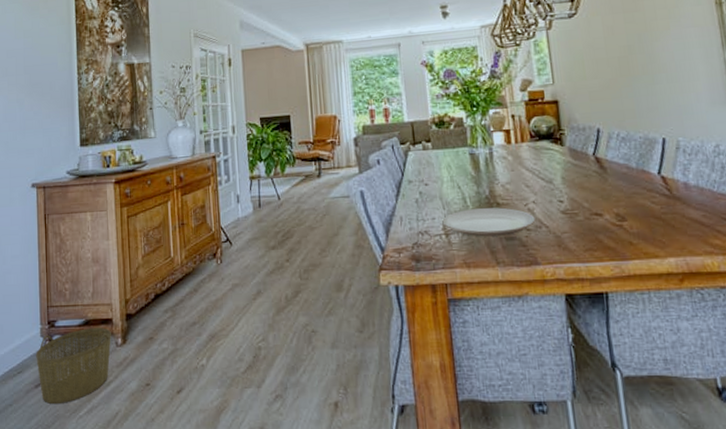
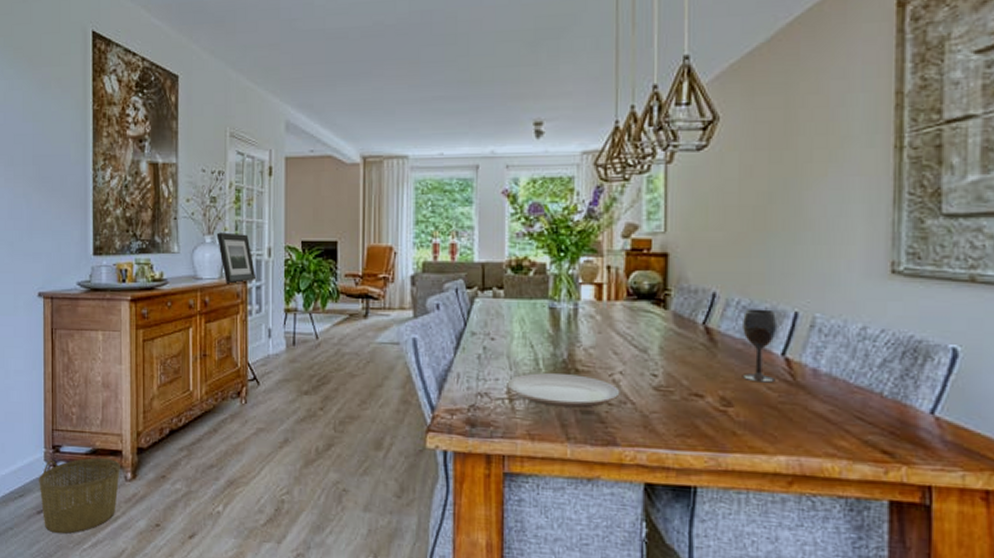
picture frame: none [187,116,224,159] -> present [216,232,257,283]
wine glass: none [623,138,656,199] -> present [743,309,778,383]

